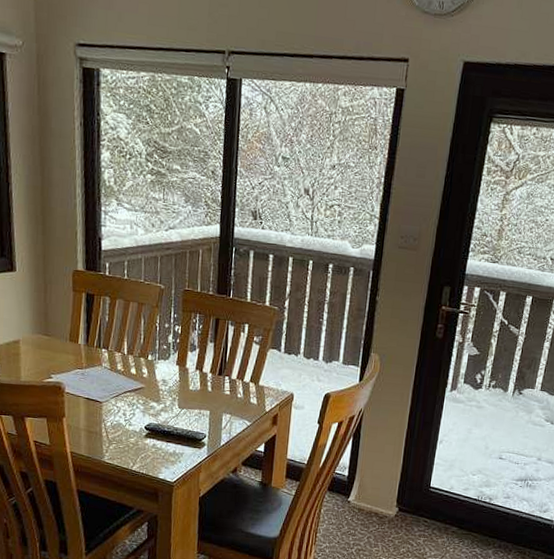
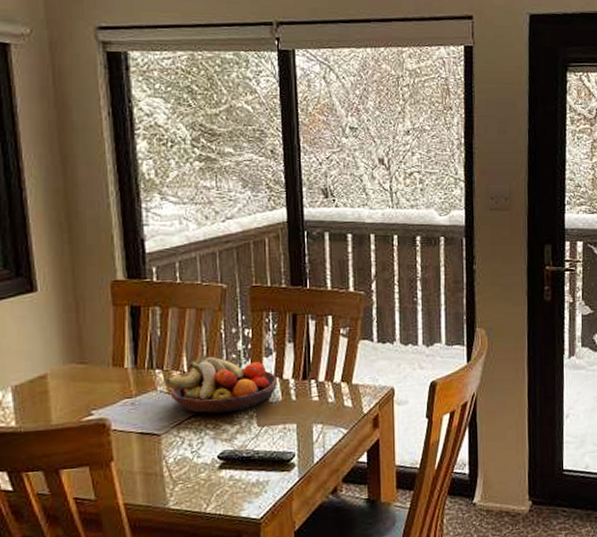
fruit bowl: none [109,344,198,394] -> present [165,356,277,414]

